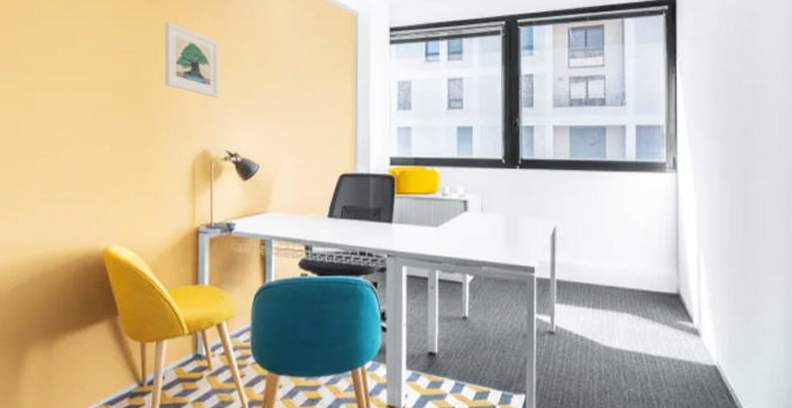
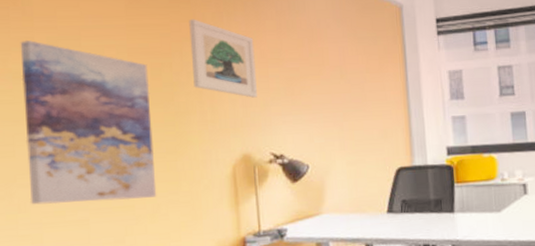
wall art: none [28,37,128,184] -> present [20,40,157,205]

